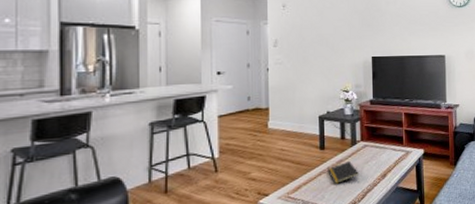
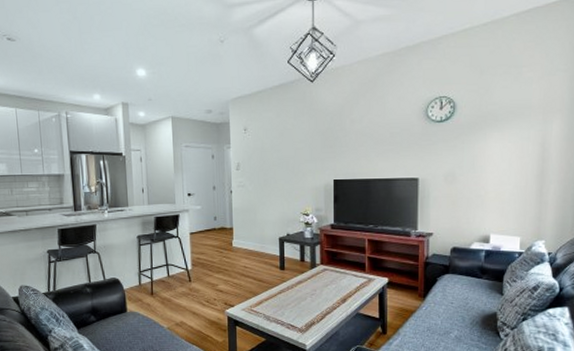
notepad: present [328,160,360,184] -> none [287,282,319,303]

